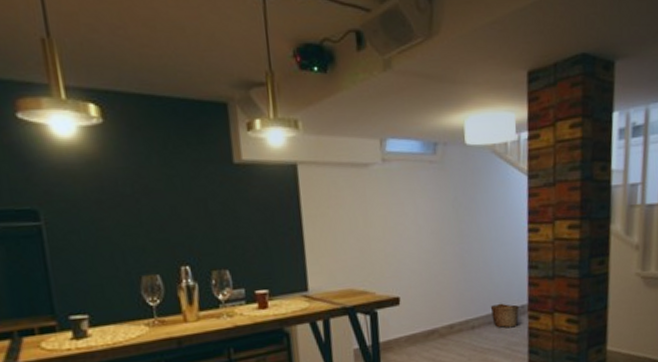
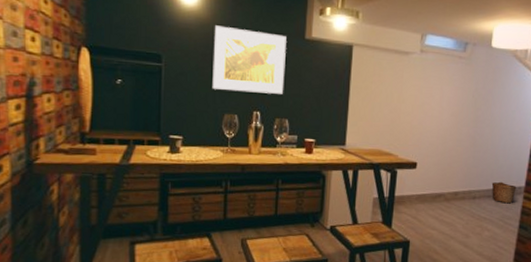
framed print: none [108,160,216,246] -> present [212,25,287,94]

